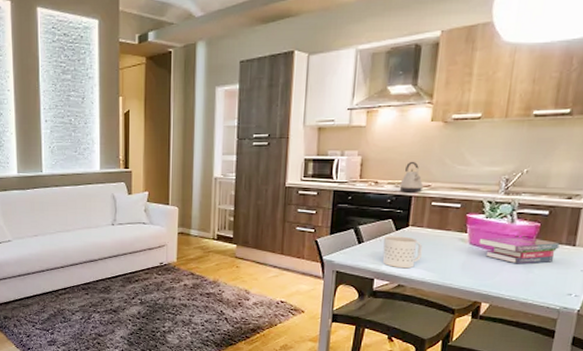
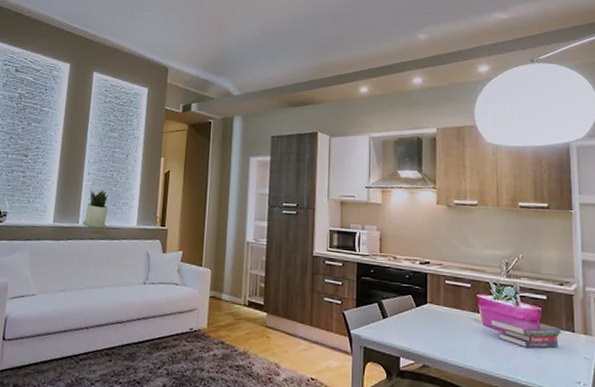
planter: none [45,137,71,176] -> present [82,189,109,229]
mug: present [382,236,423,269] -> none [406,312,441,348]
kettle: present [399,161,424,193] -> none [415,239,437,270]

